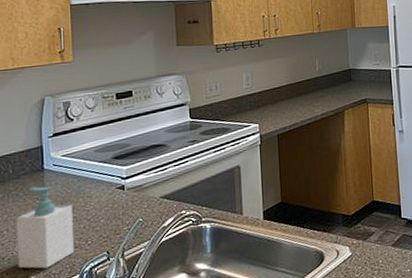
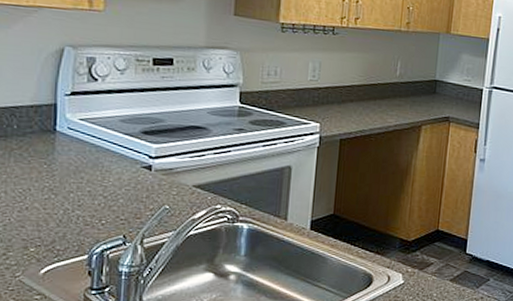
soap bottle: present [16,186,74,269] -> none [15,149,87,242]

